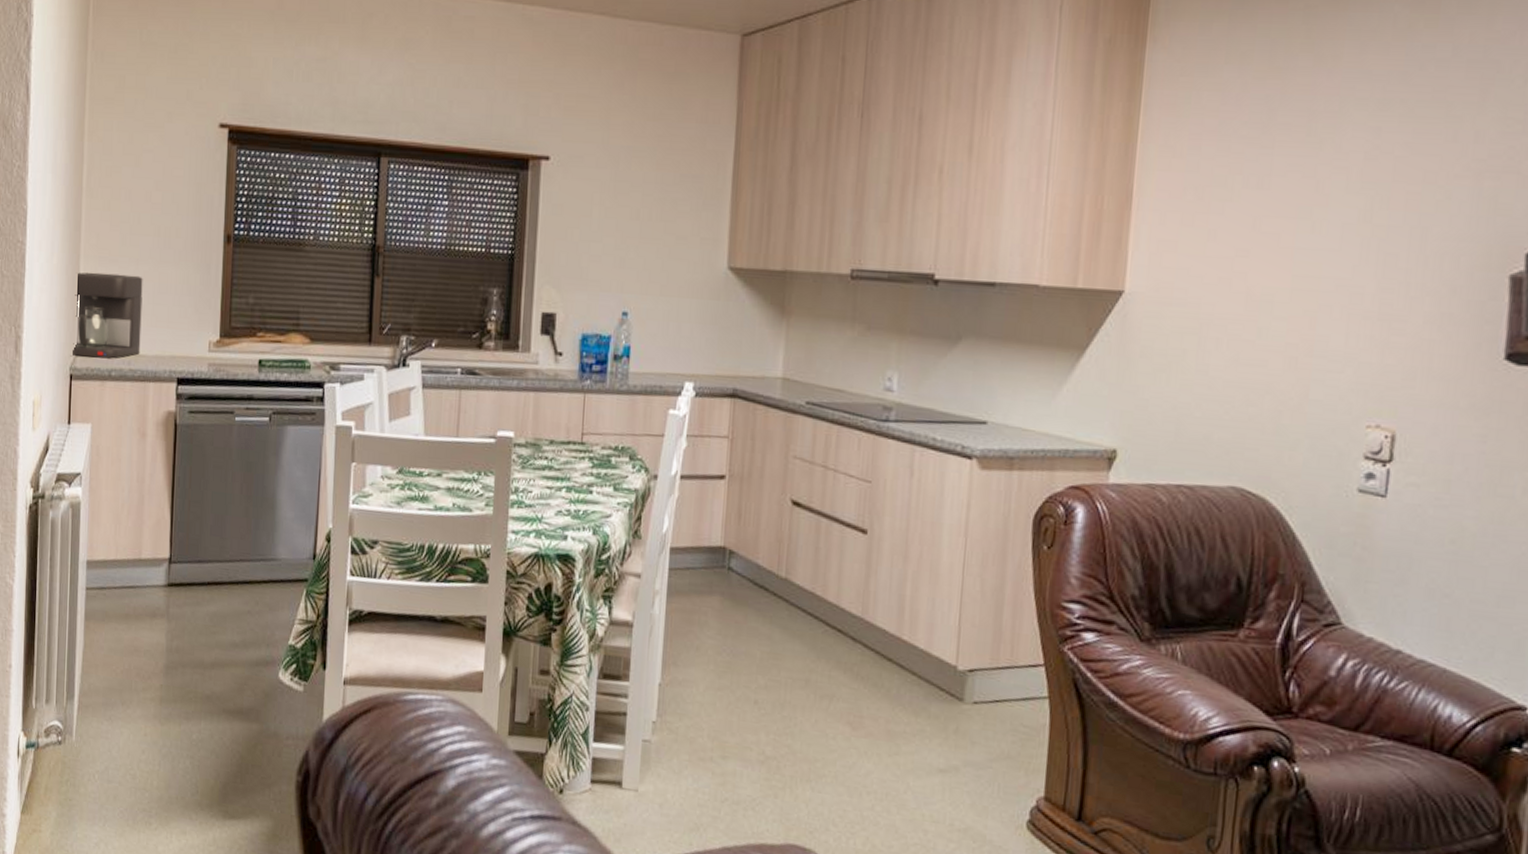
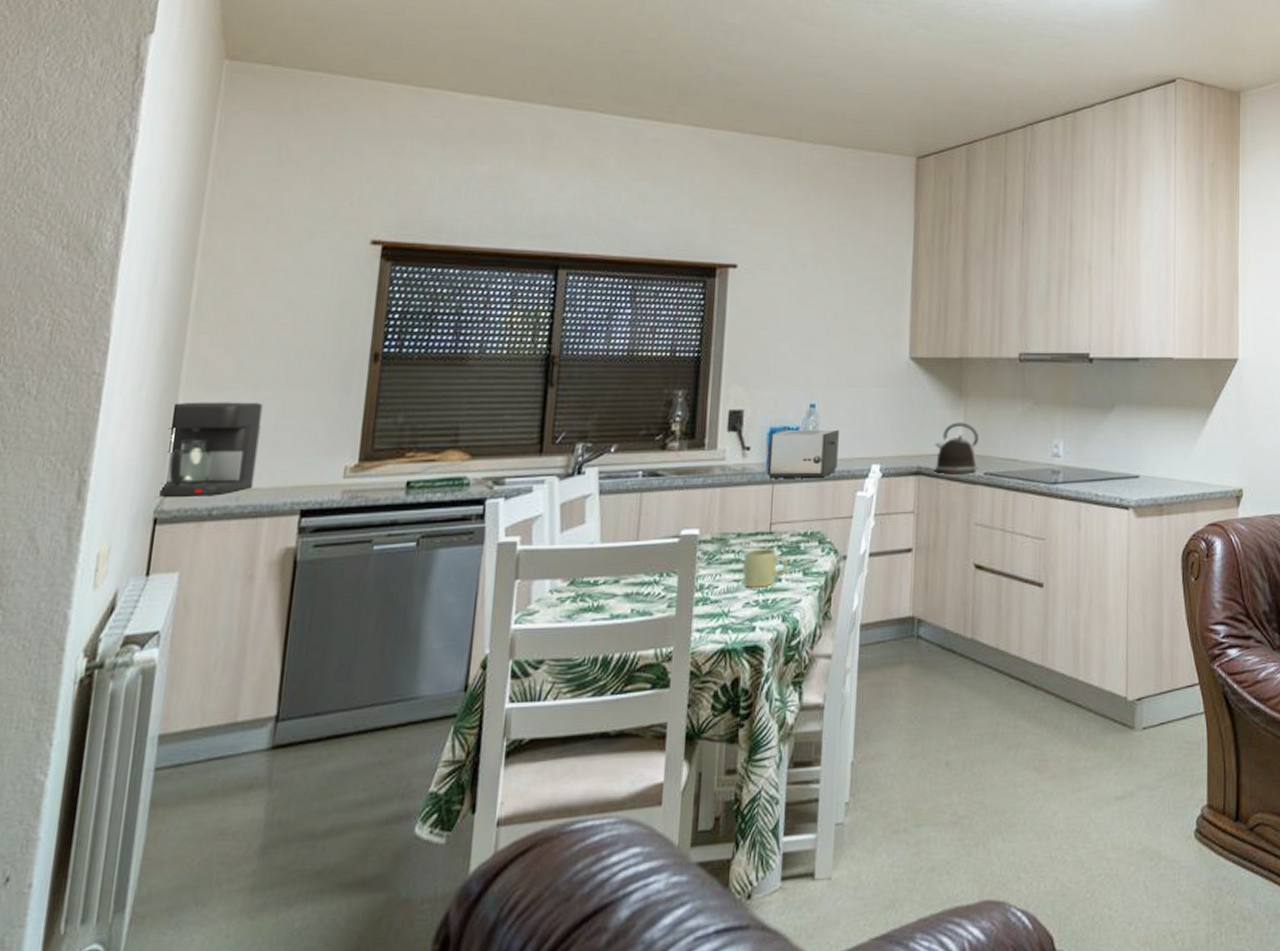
mug: none [555,458,600,498] -> present [742,549,789,588]
toaster: none [579,337,652,391] -> present [767,429,839,478]
kettle: none [752,343,802,401] -> present [935,422,980,474]

